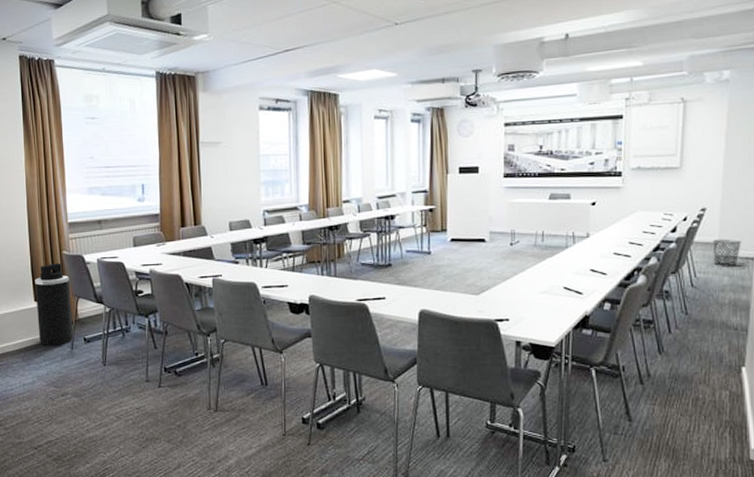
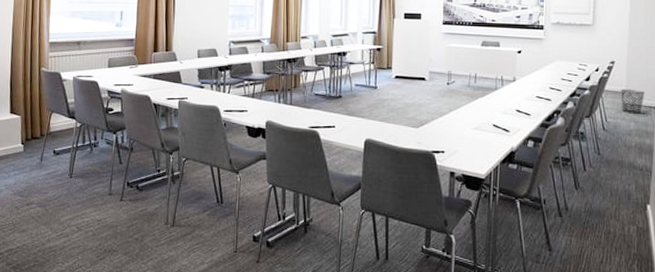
trash can: present [35,263,74,345] -> none [11,79,45,156]

